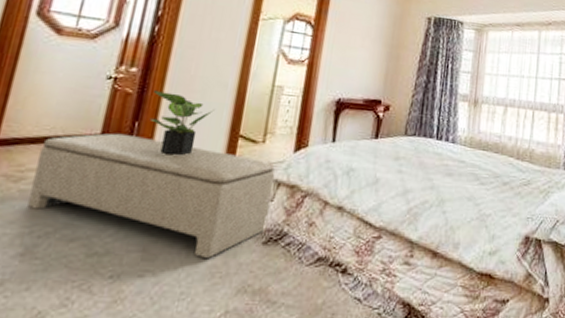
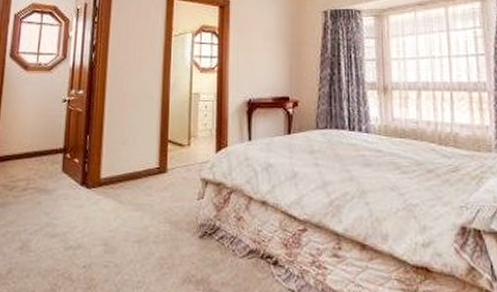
bench: present [27,133,275,258] -> none [20,146,202,251]
potted plant: present [149,89,214,156] -> none [97,107,145,162]

